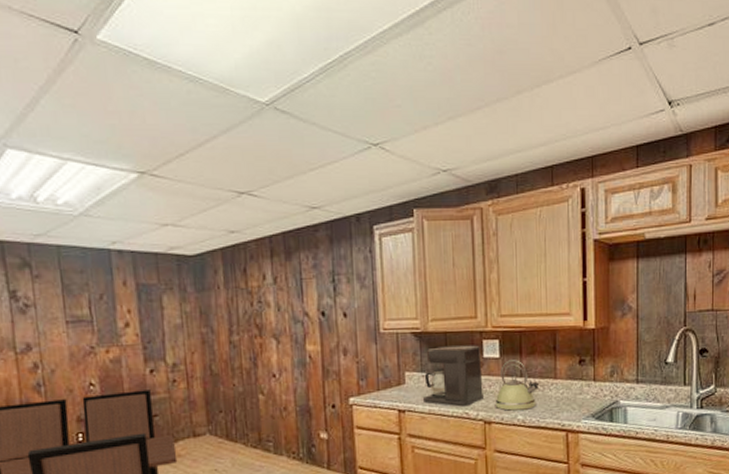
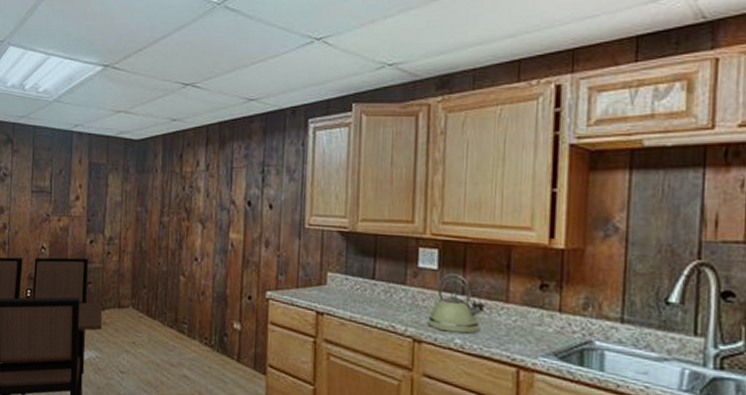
coffee maker: present [422,345,485,407] -> none [344,249,416,319]

